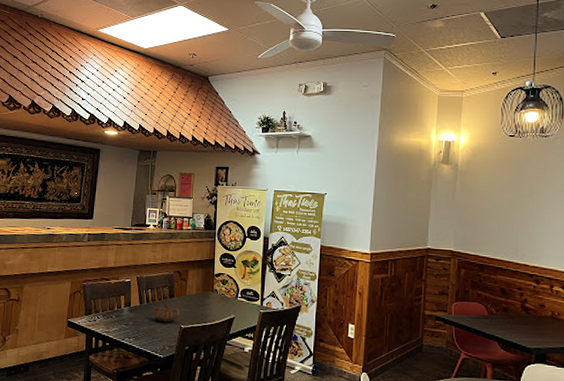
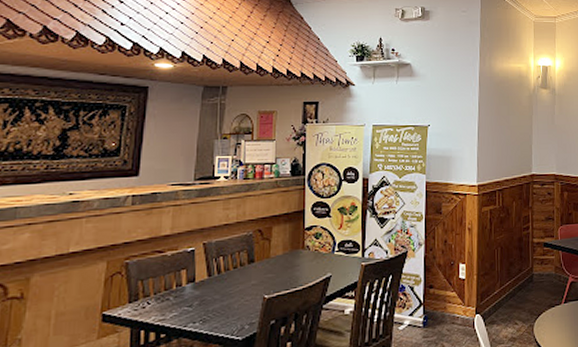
teapot: present [153,303,180,322] -> none [227,271,262,296]

